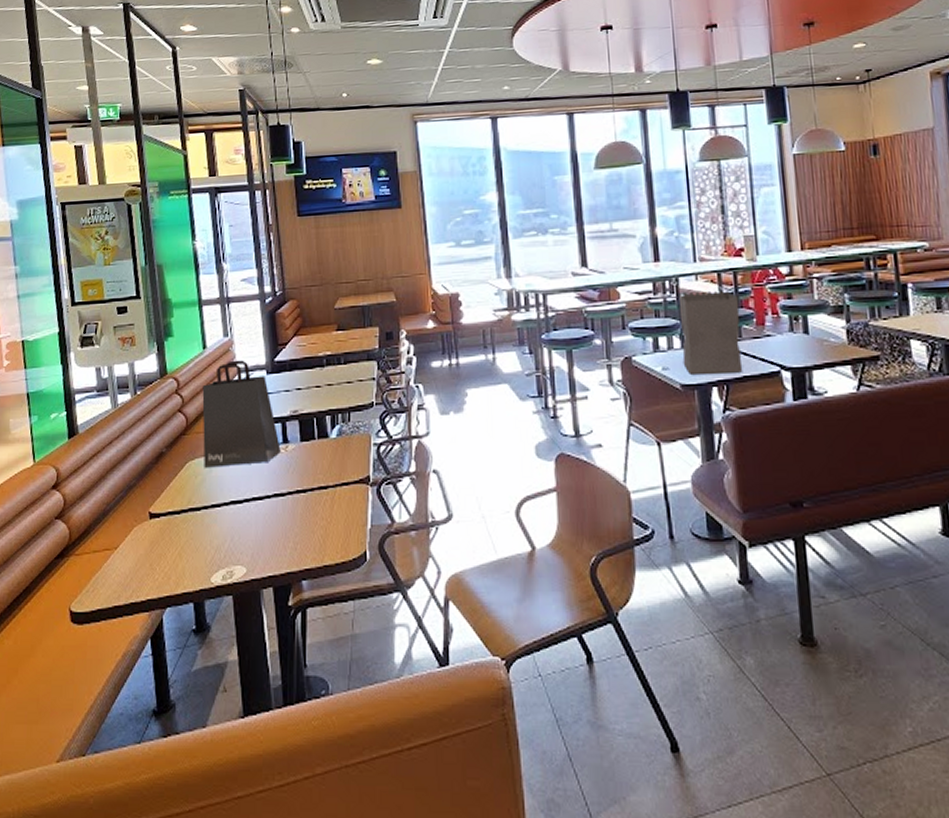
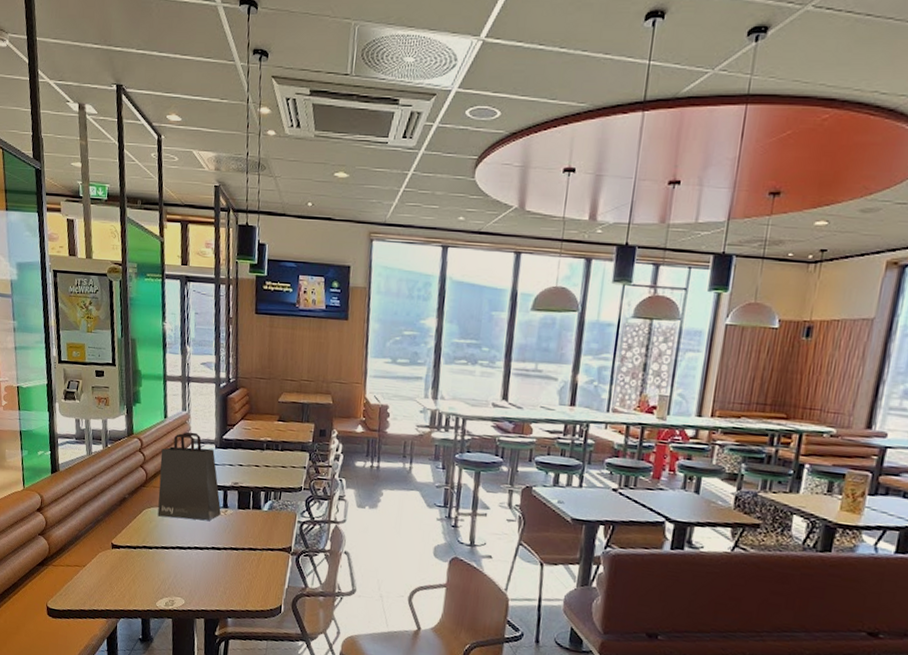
paper bag: present [678,290,743,374] -> none [577,438,642,517]

